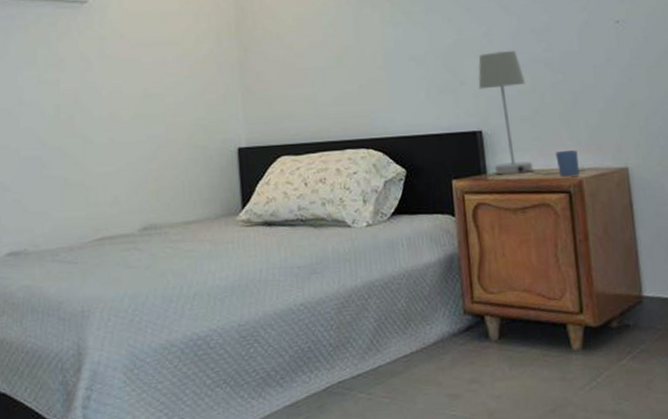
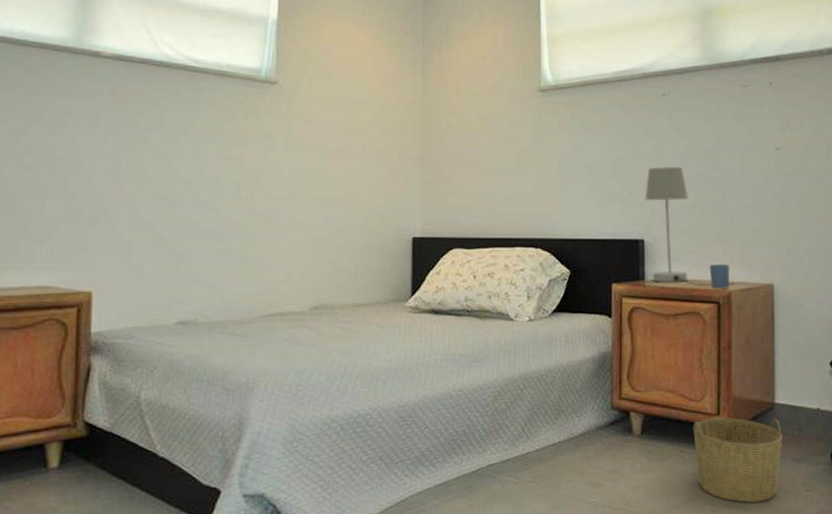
basket: none [554,314,656,407] -> present [692,418,782,503]

